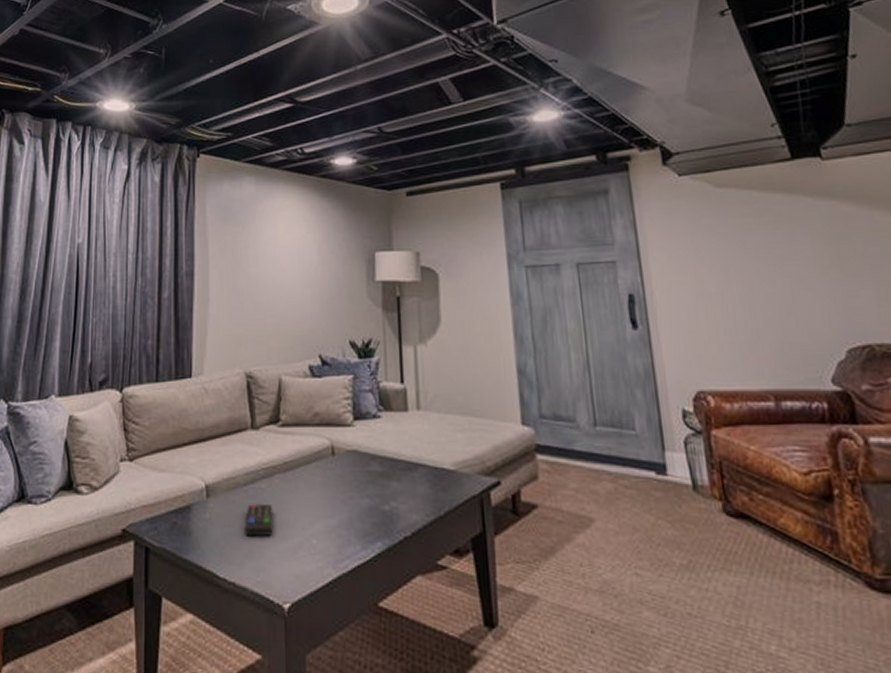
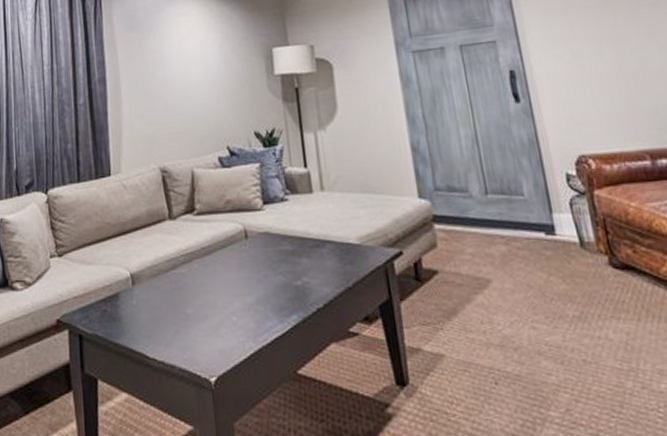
remote control: present [245,504,273,537] -> none [169,288,196,319]

